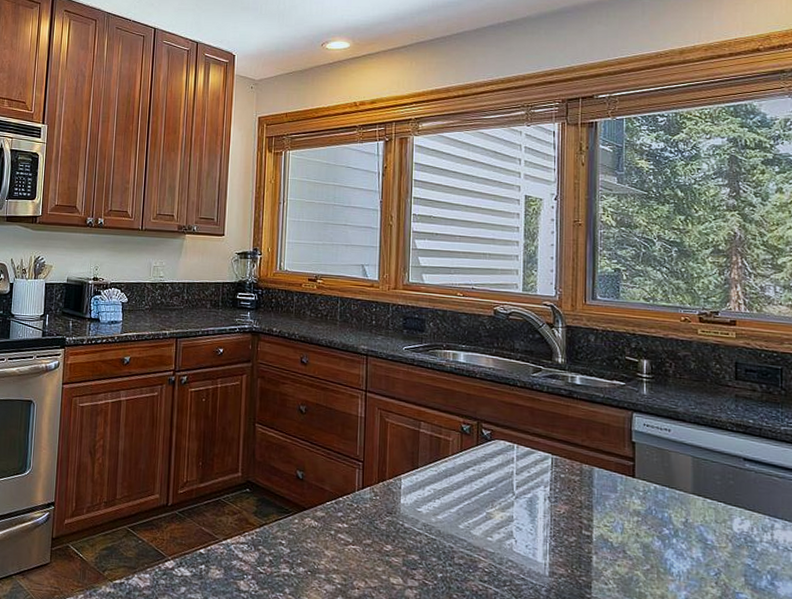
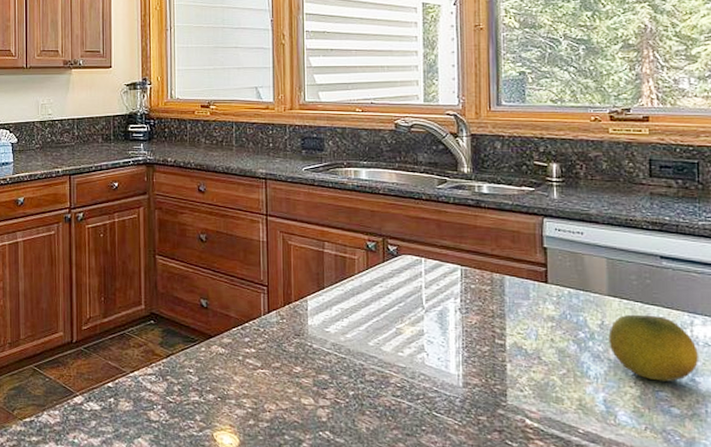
fruit: none [692,513,778,584] -> present [608,314,698,382]

